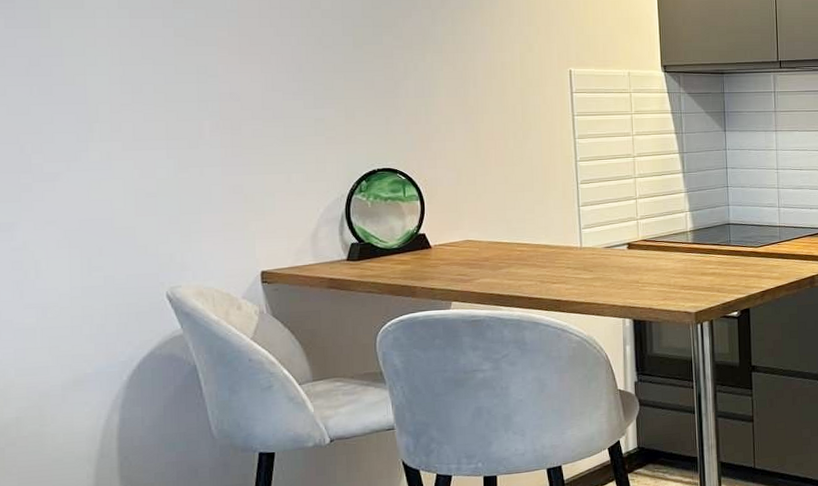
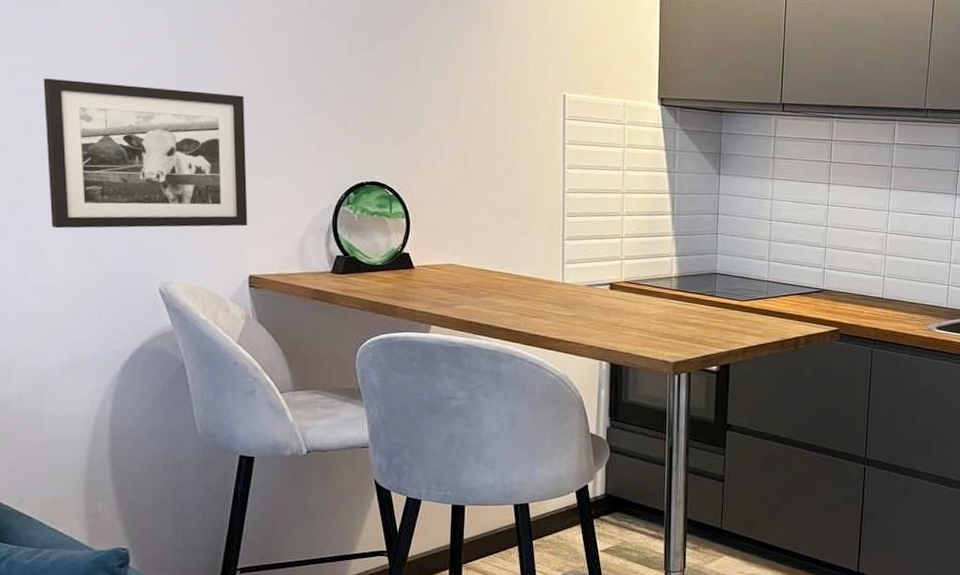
picture frame: none [35,96,258,245] -> present [43,78,248,229]

